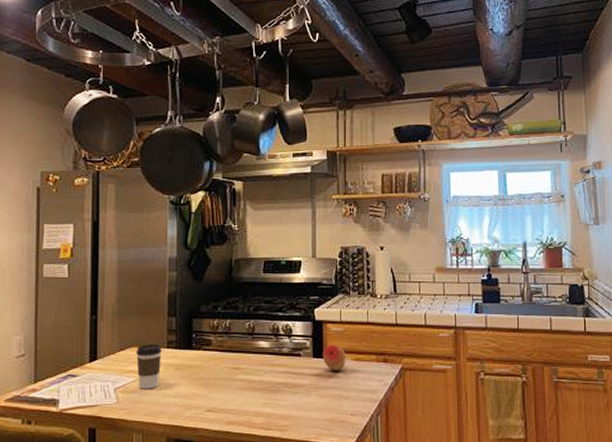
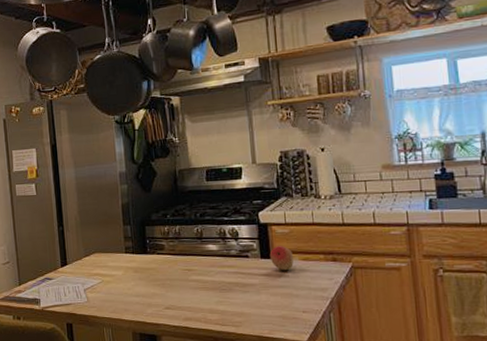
coffee cup: present [136,345,162,389] -> none [99,250,122,290]

